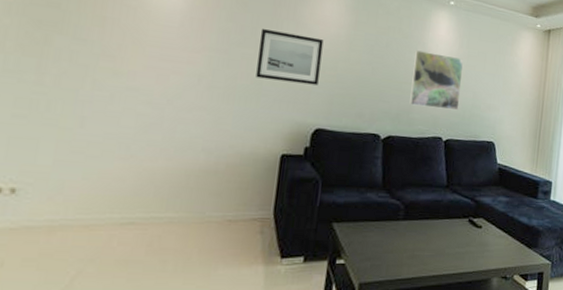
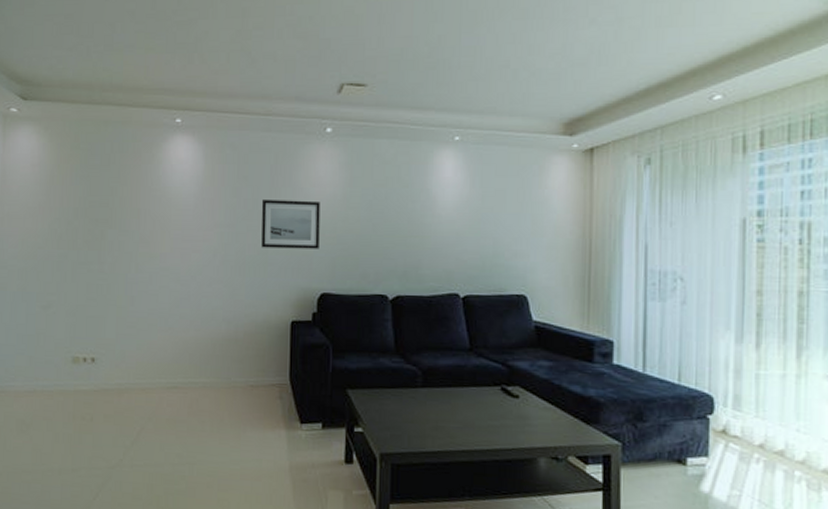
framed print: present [409,50,463,111] -> none [417,199,478,262]

